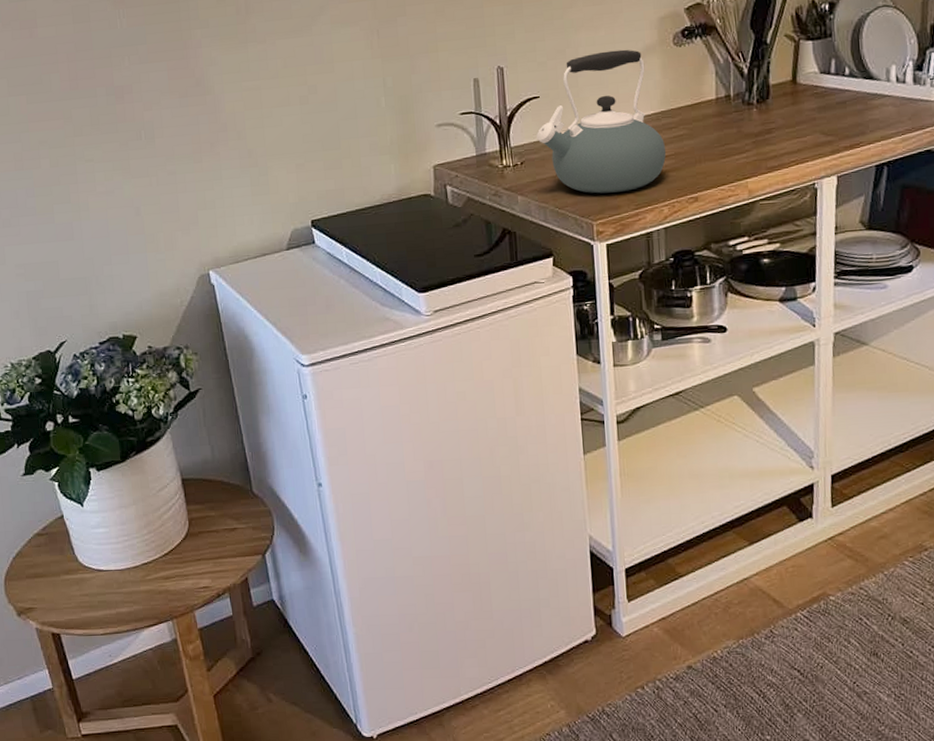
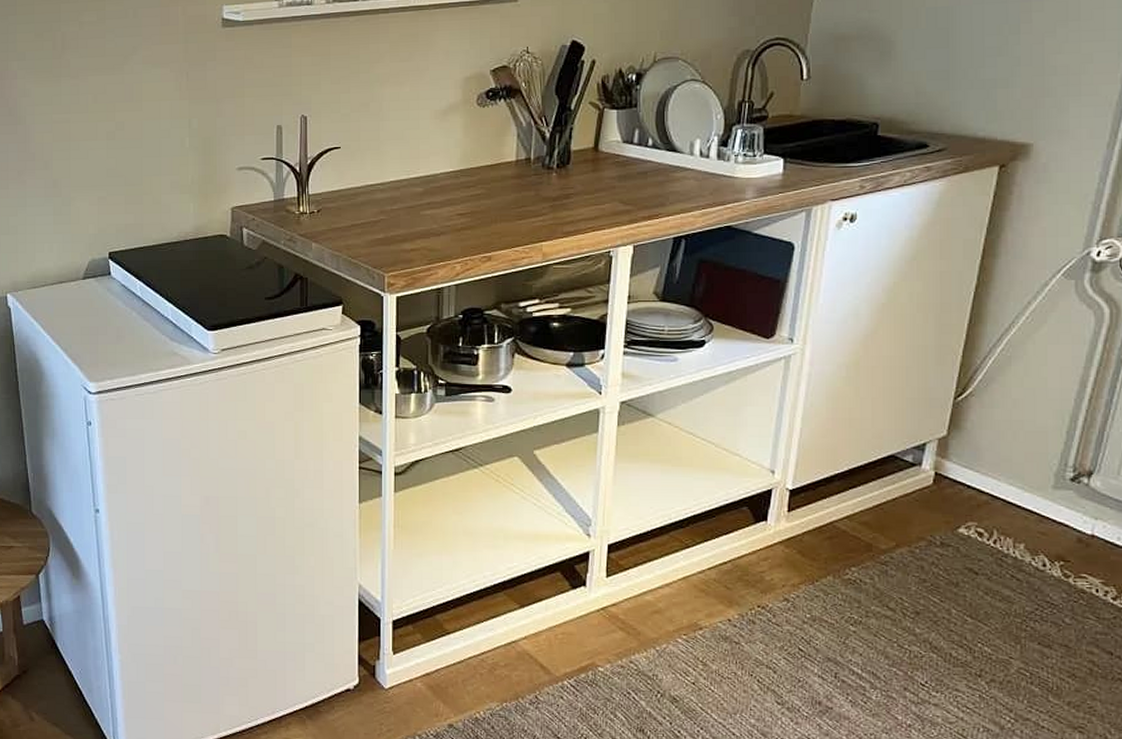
kettle: present [536,49,667,194] -> none [335,106,463,246]

